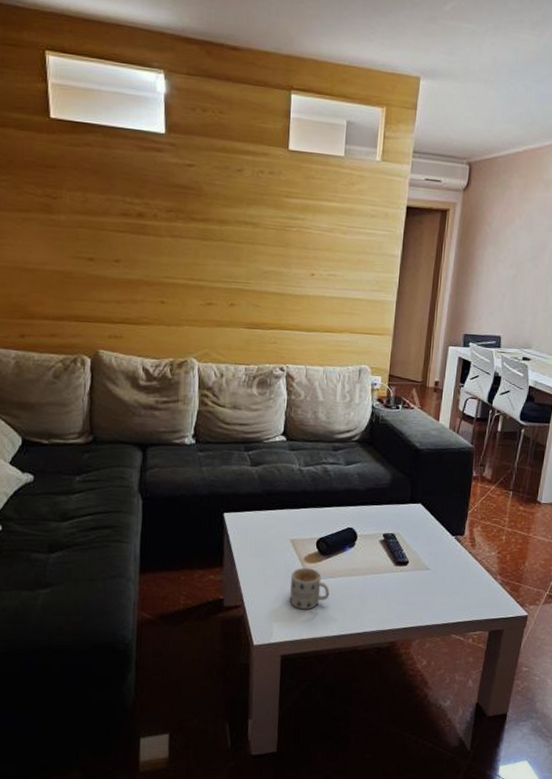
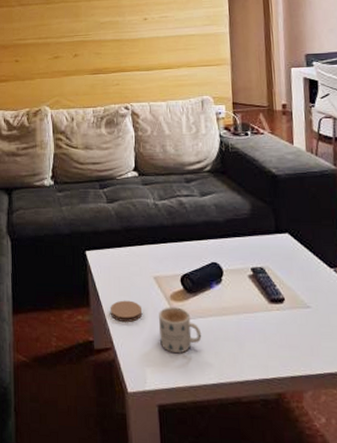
coaster: none [243,561,276,581] -> present [110,300,143,322]

